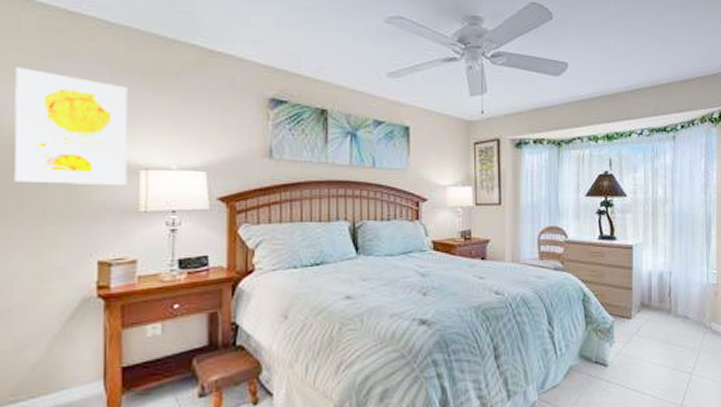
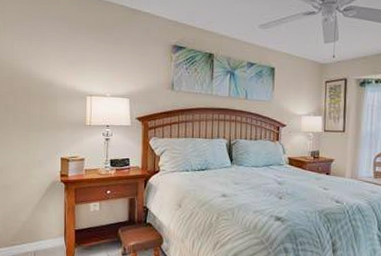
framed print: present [14,66,128,185] -> none [12,23,79,106]

